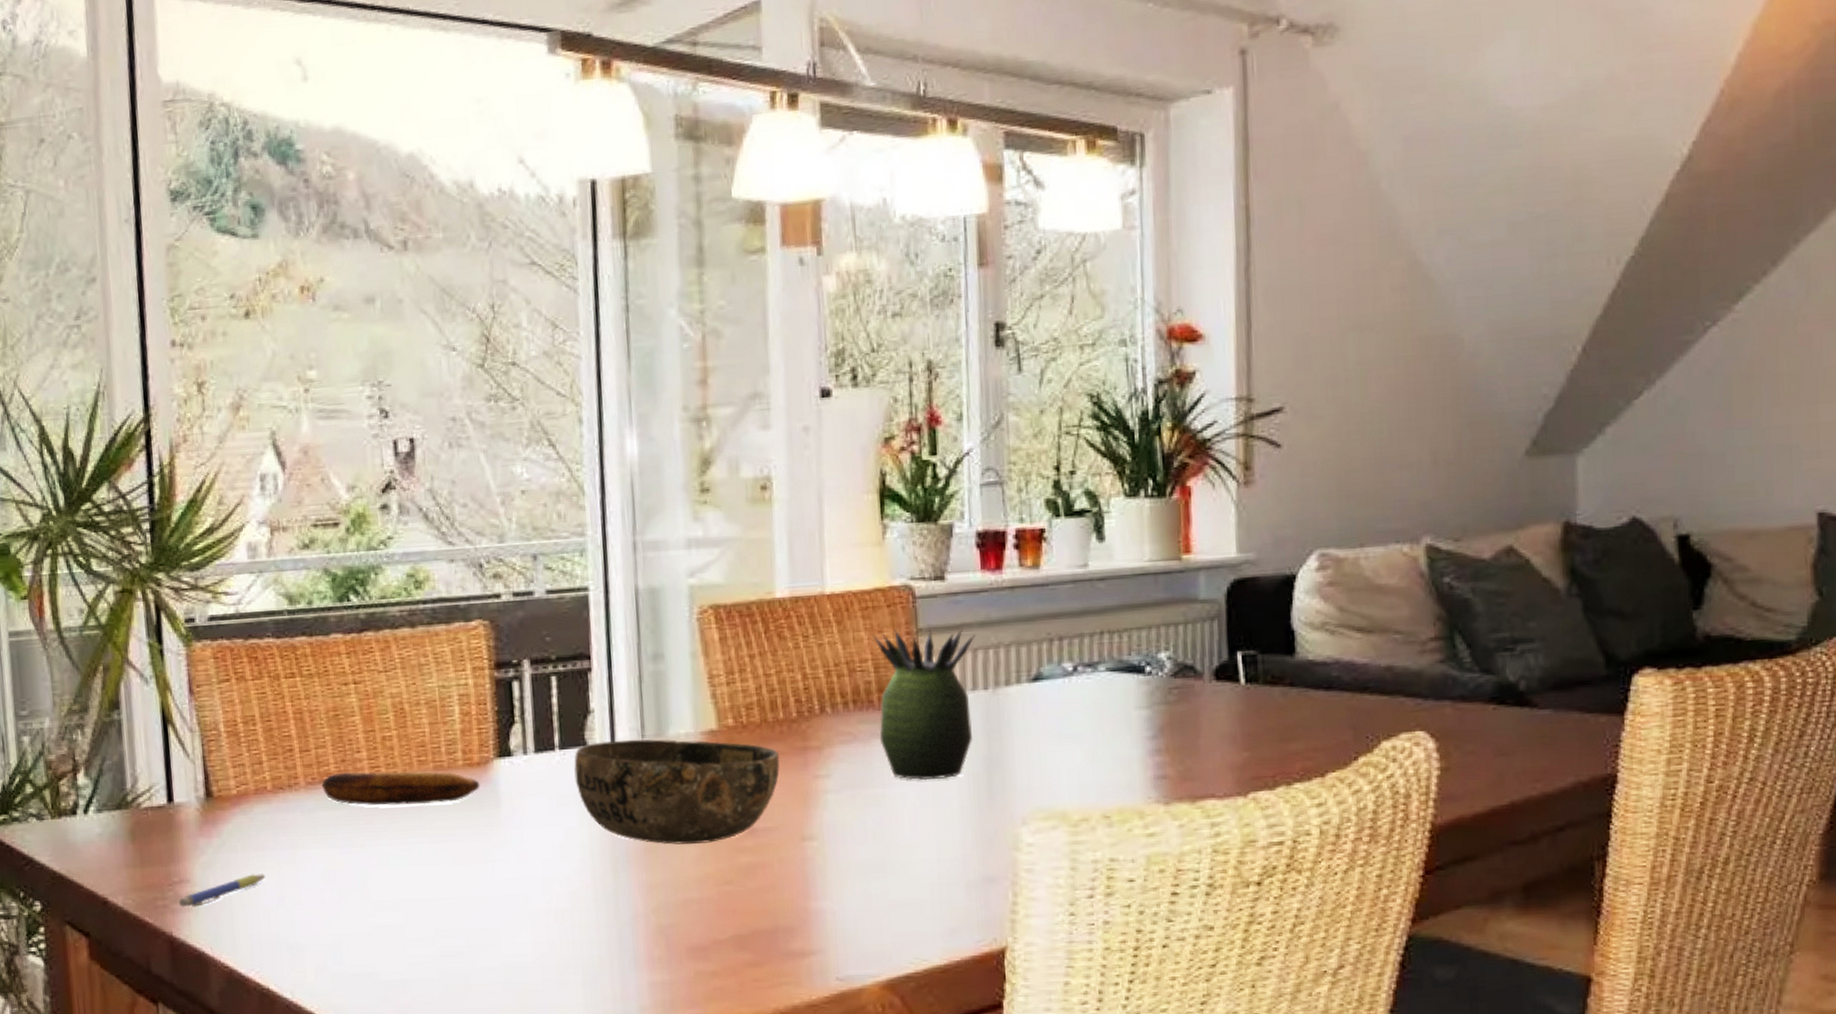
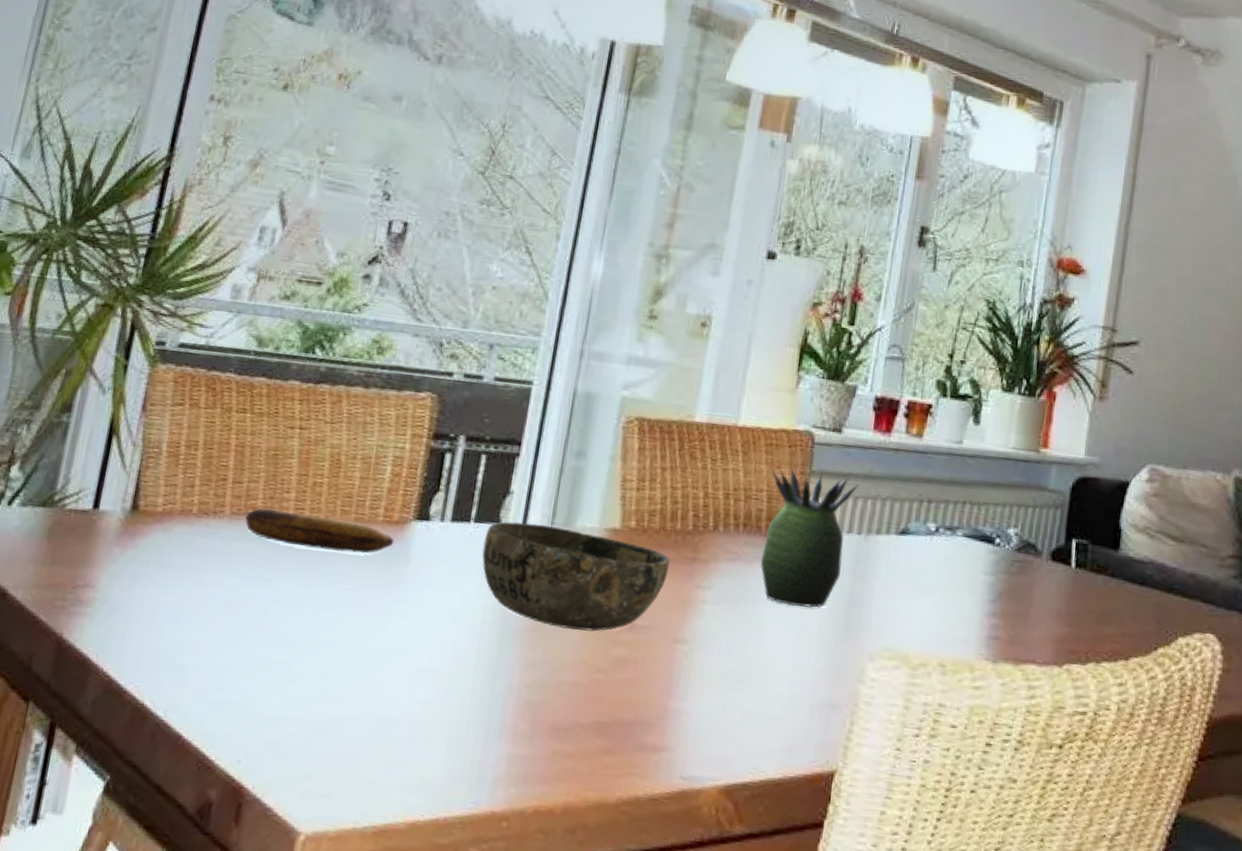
pen: present [178,874,266,908] -> none [77,590,169,614]

